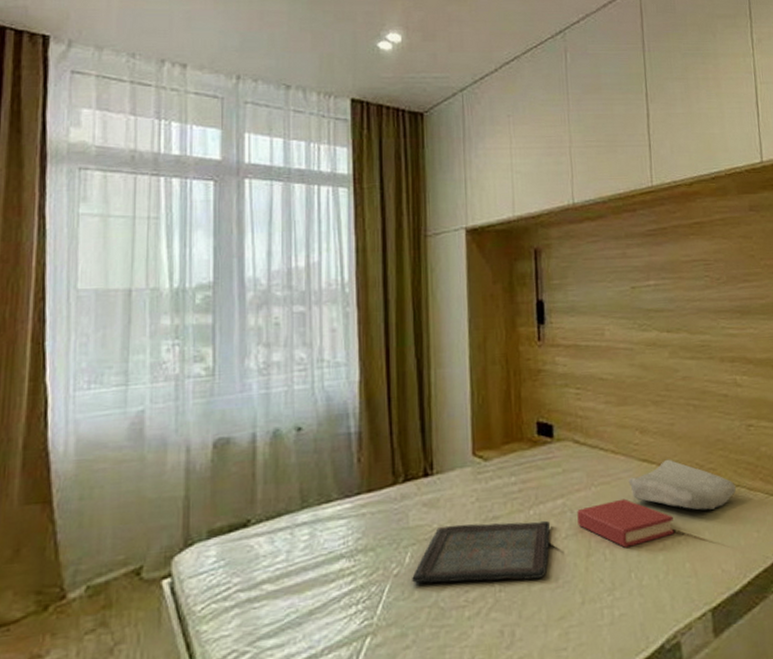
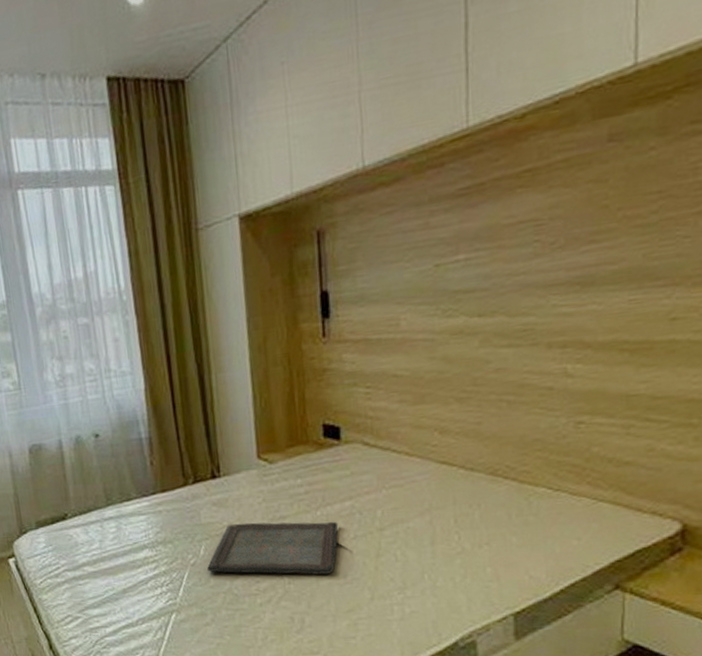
hardback book: present [577,498,674,548] -> none [366,502,475,550]
soap bar: present [628,459,736,510] -> none [424,461,554,515]

